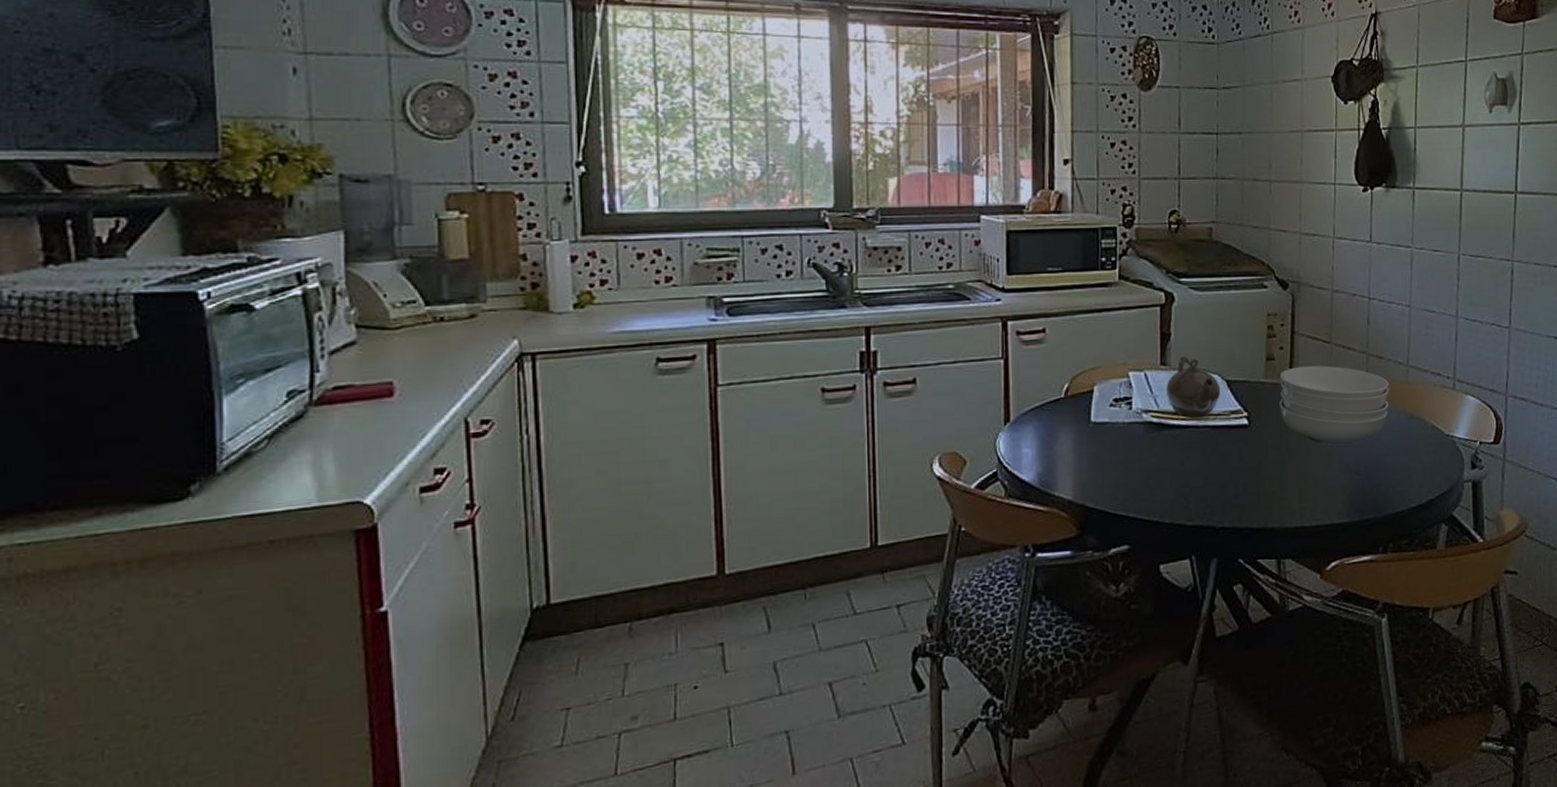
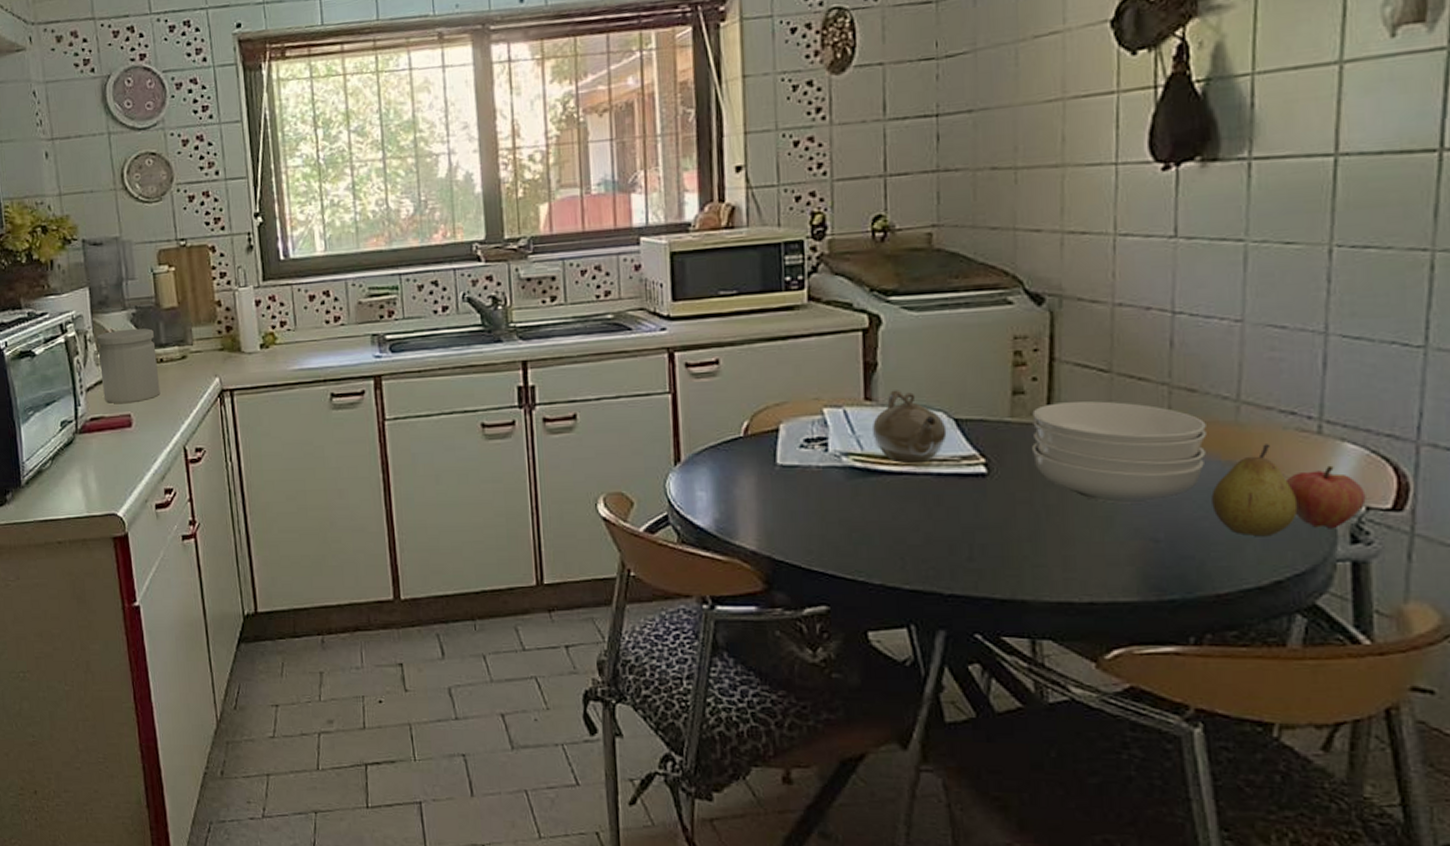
jar: none [351,281,437,370] -> present [97,328,160,404]
fruit: none [1392,397,1442,467] -> present [1211,444,1298,537]
fruit: none [1435,412,1480,459] -> present [1285,465,1366,529]

